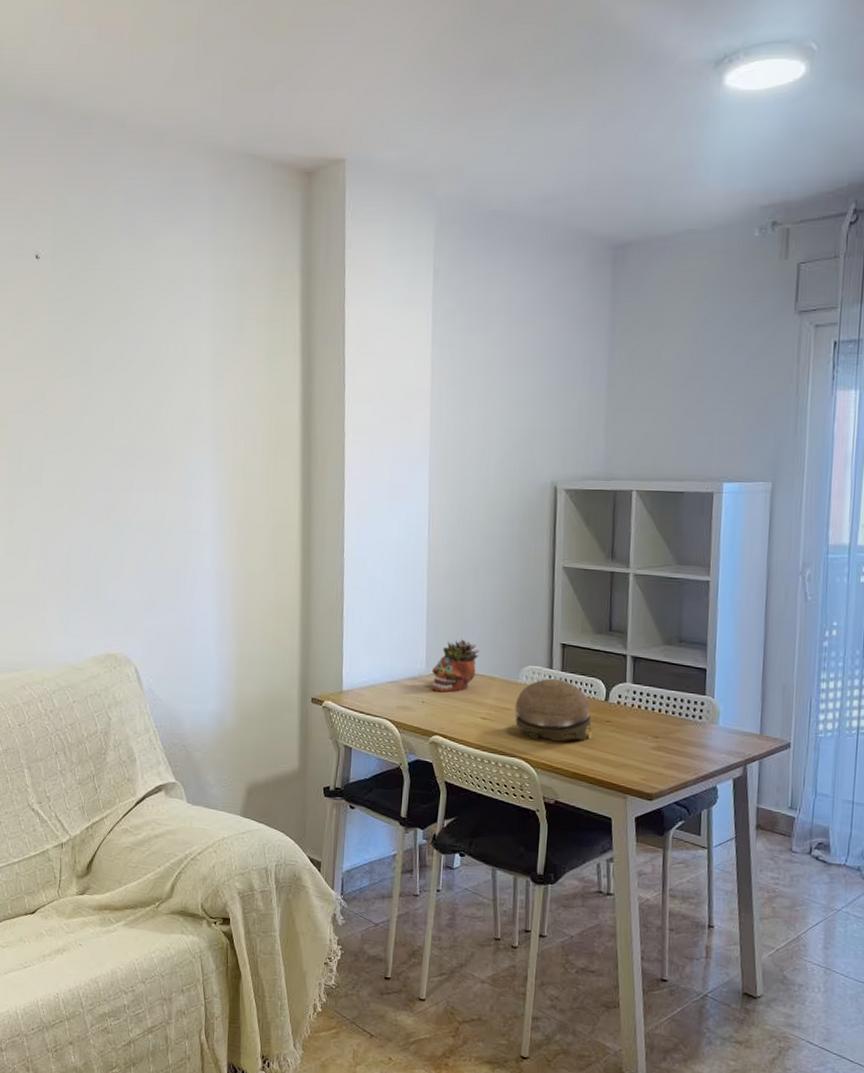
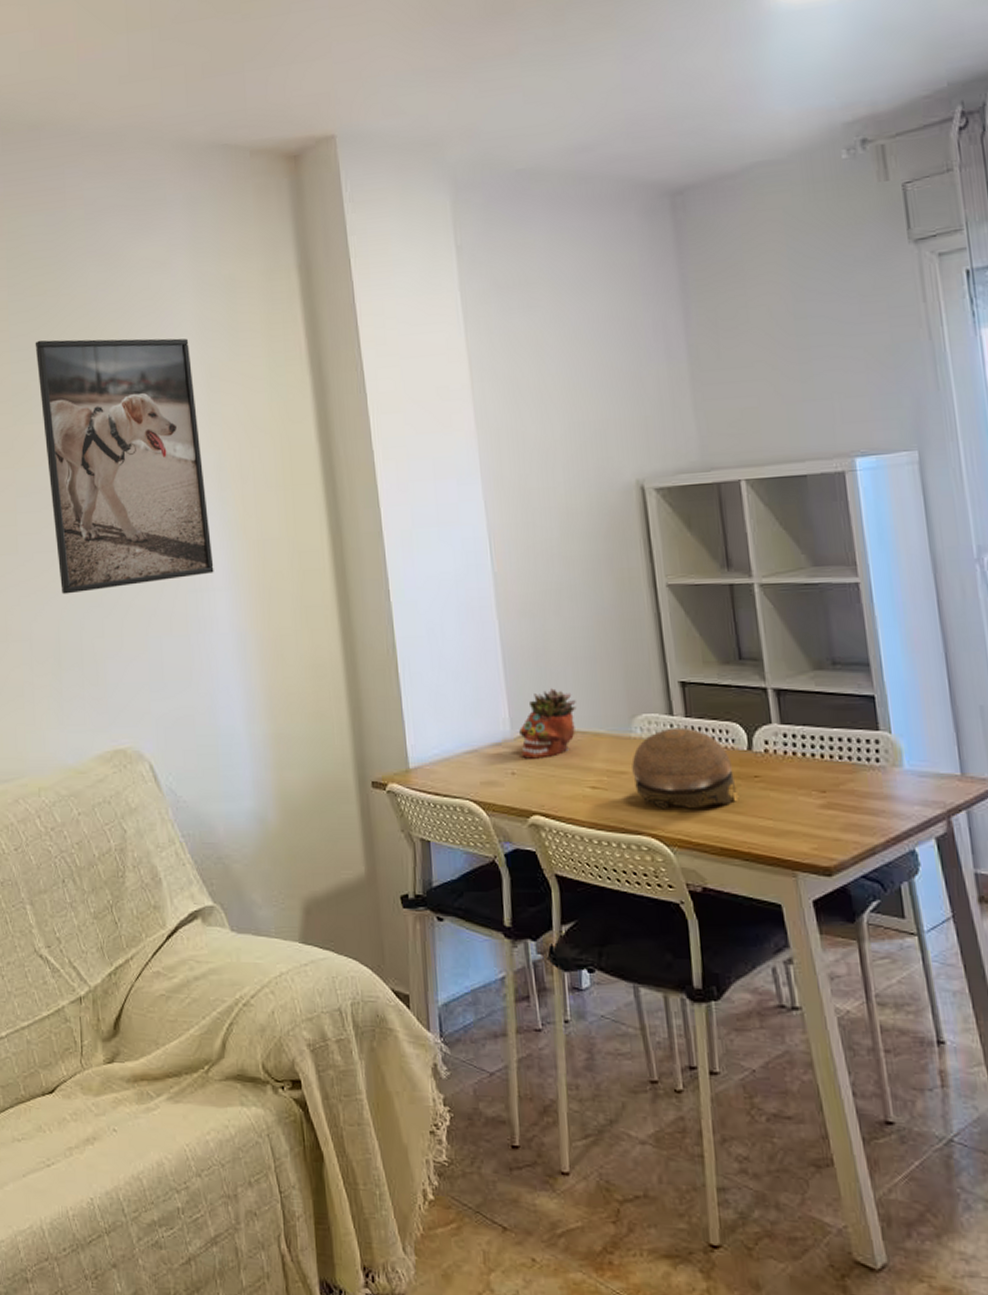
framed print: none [70,306,204,524] -> present [35,338,214,594]

